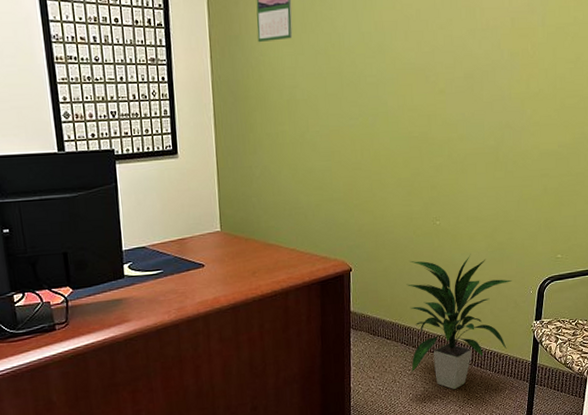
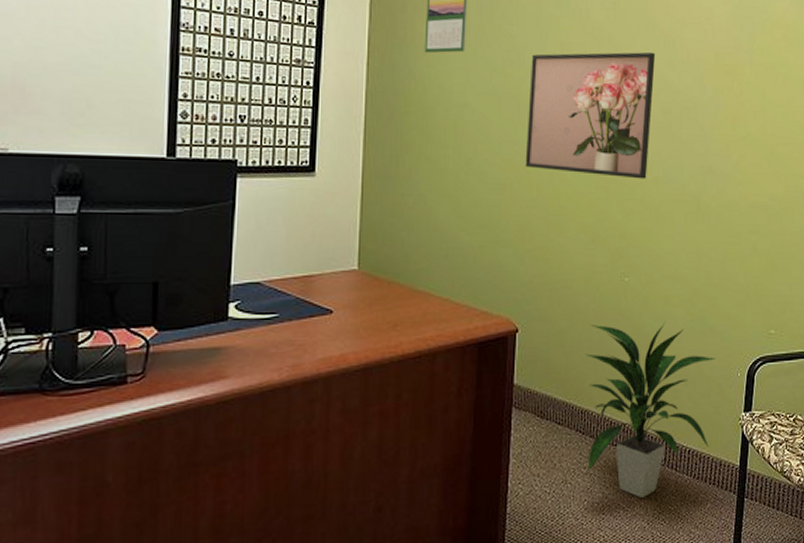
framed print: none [349,23,459,138] -> present [525,52,656,179]

